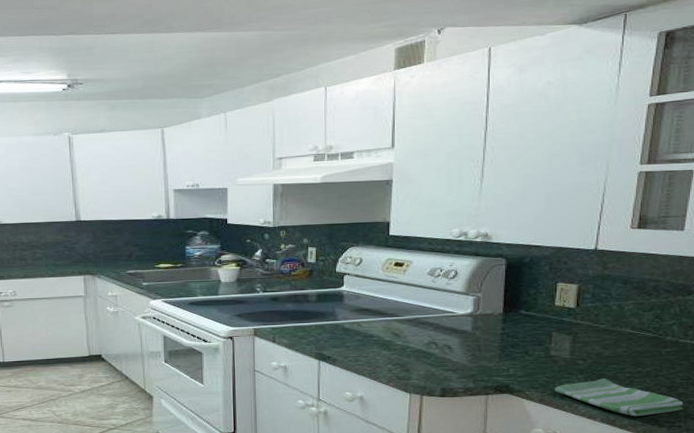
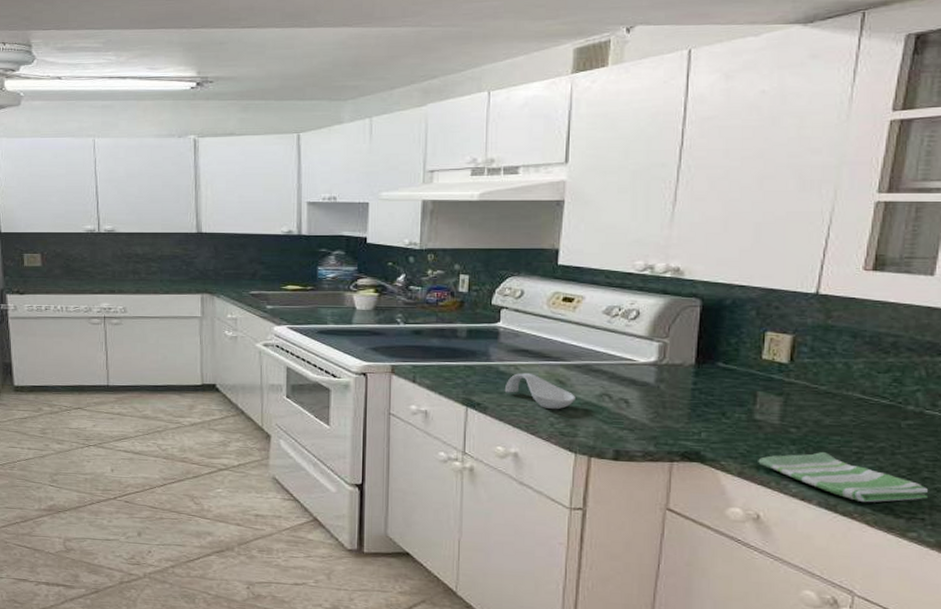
spoon rest: none [350,329,408,358] -> present [504,373,575,410]

